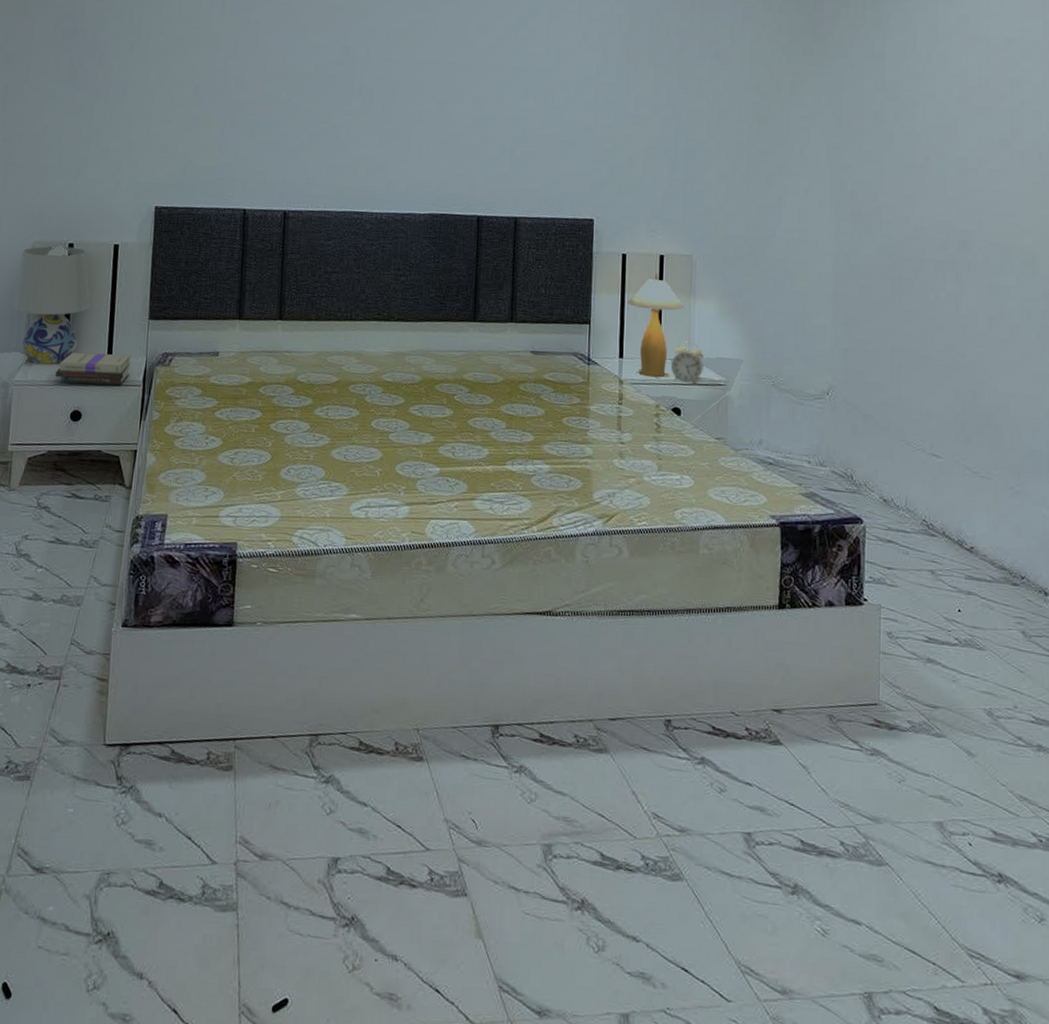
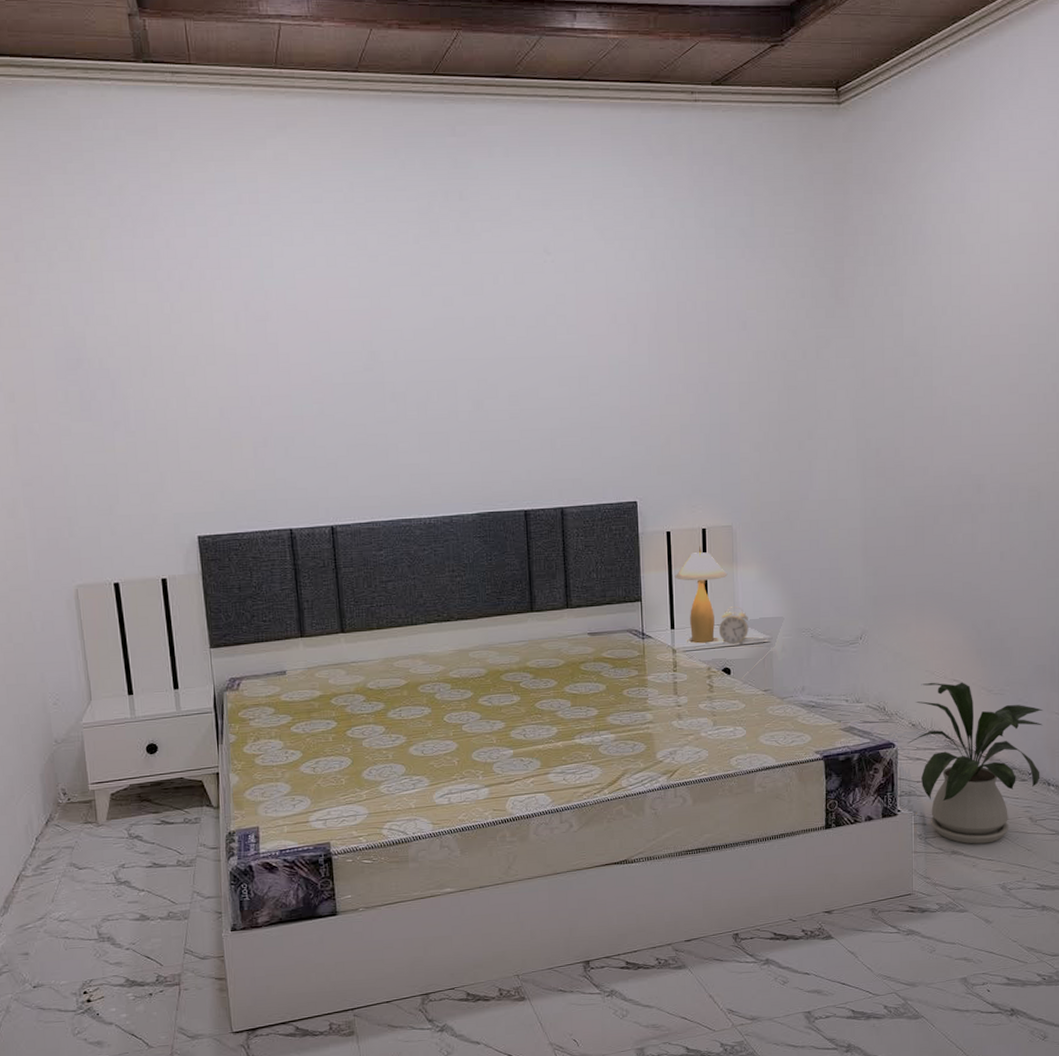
table lamp: present [13,246,91,365] -> none [65,586,148,704]
books: present [56,352,131,386] -> none [124,684,199,719]
house plant: none [877,453,1038,656] -> present [907,682,1043,844]

